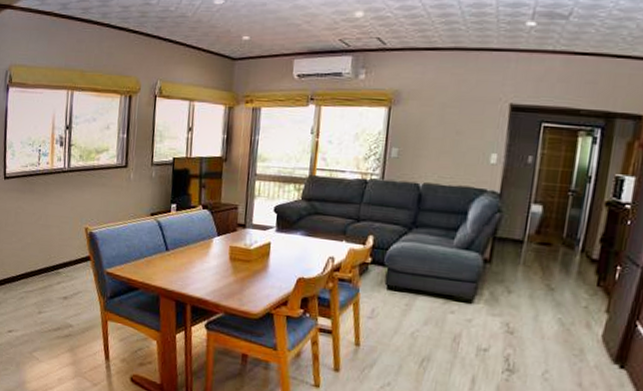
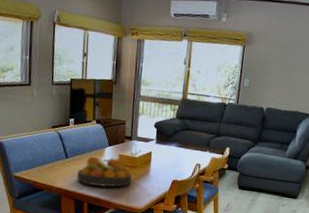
fruit bowl: none [178,249,246,286] -> present [77,156,132,188]

